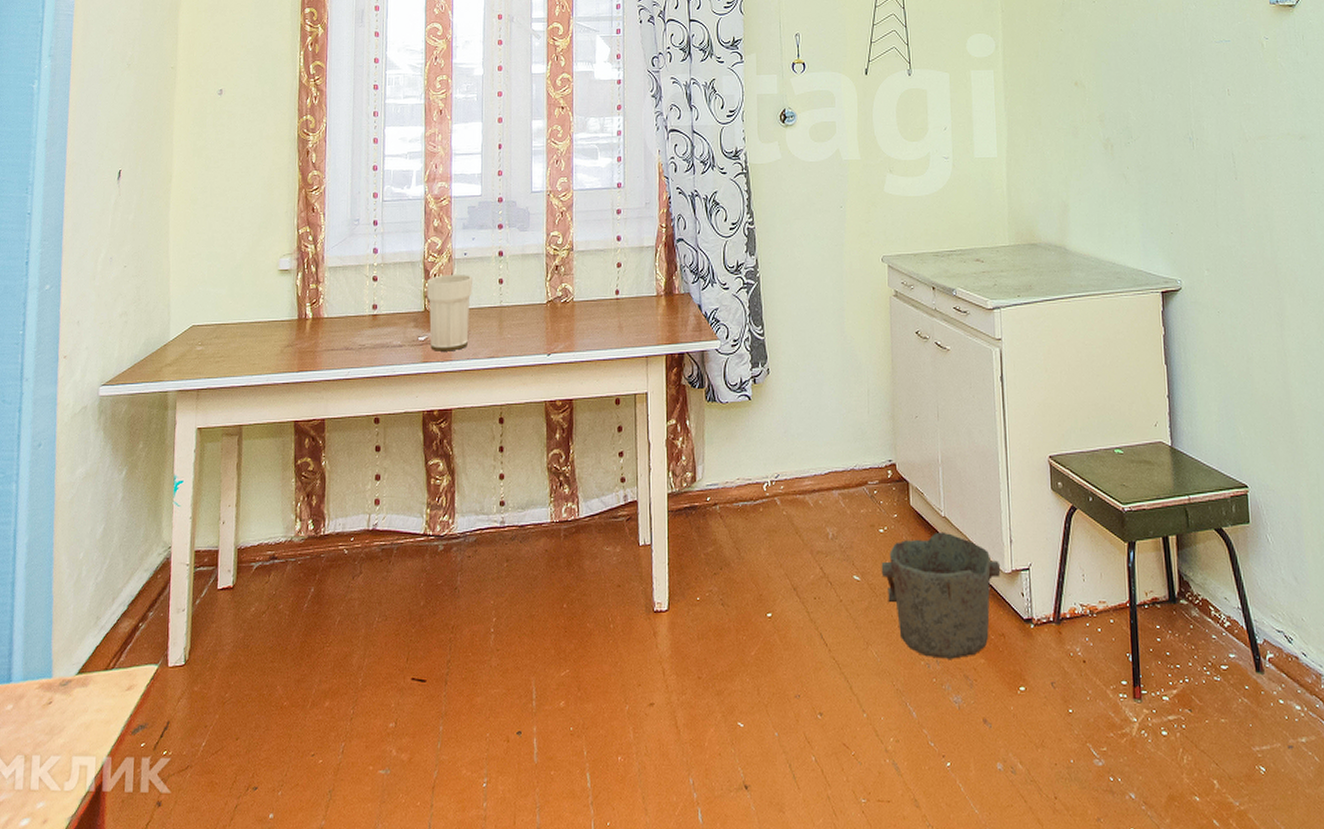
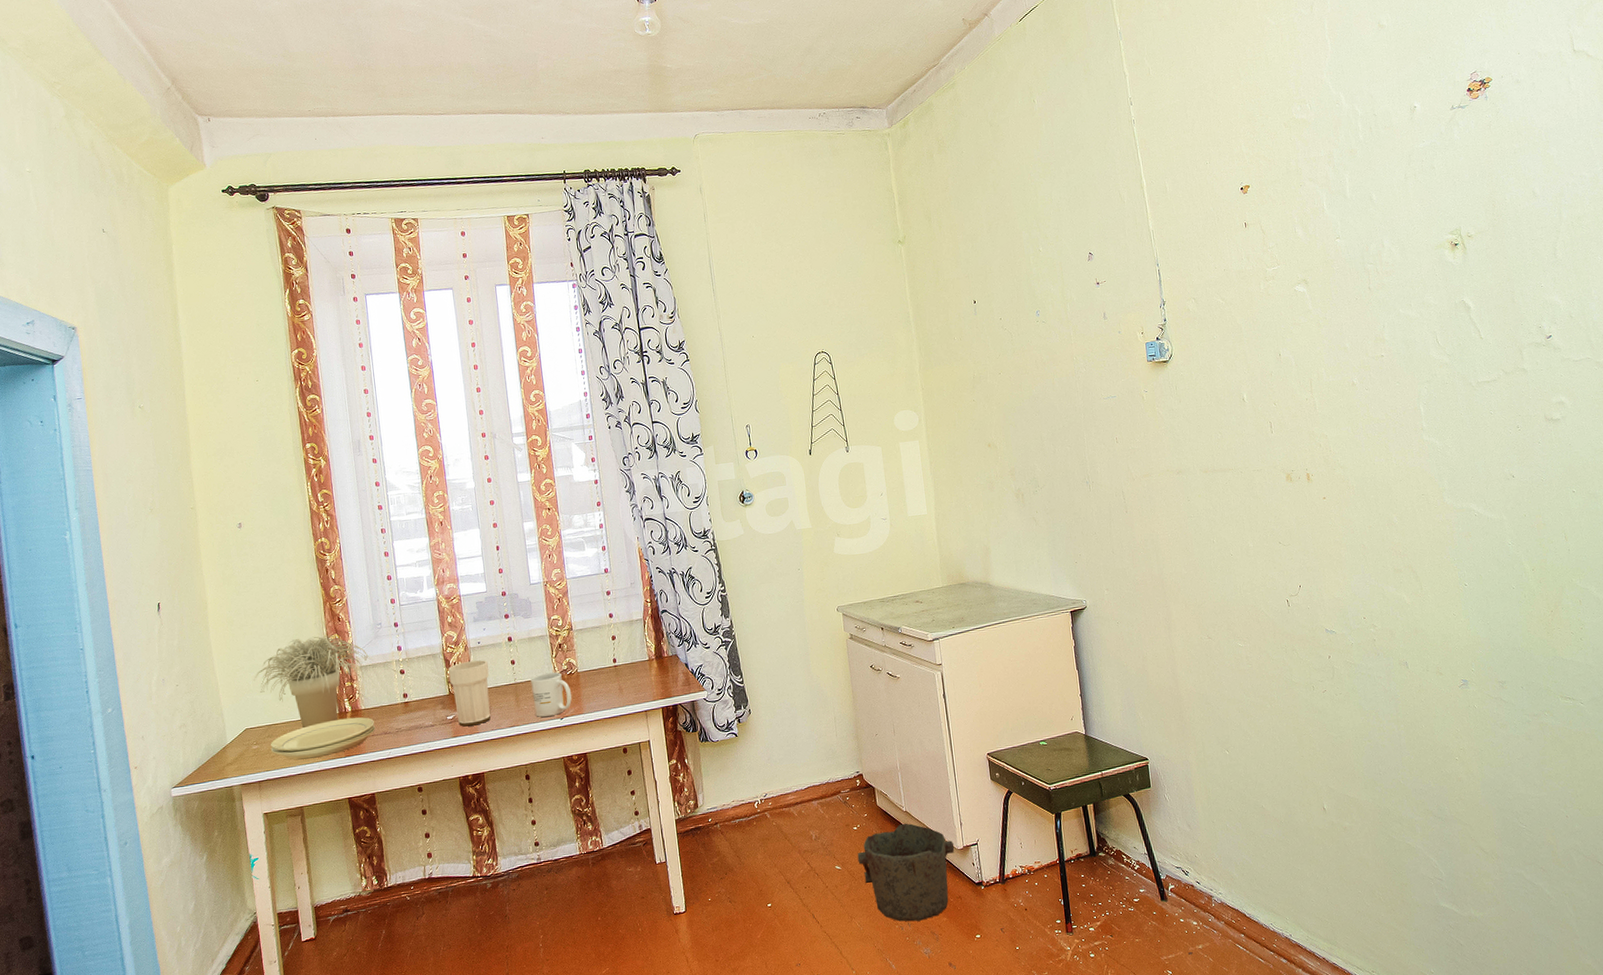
potted plant: none [210,226,340,333] -> present [254,634,369,729]
plate: none [216,326,337,370] -> present [270,717,376,761]
mug: none [518,298,564,351] -> present [530,672,572,717]

